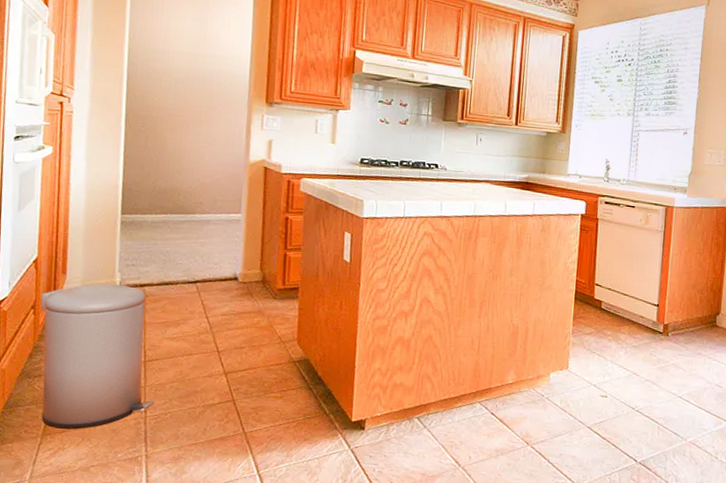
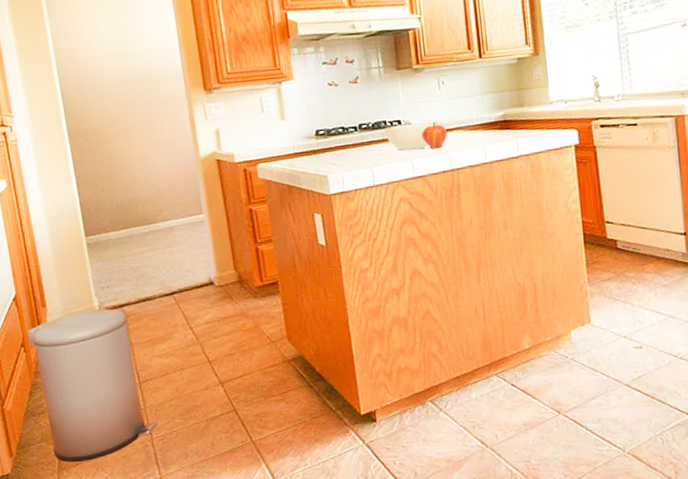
bowl: none [422,168,472,193] -> present [384,120,440,151]
fruit: none [453,172,476,196] -> present [421,122,447,150]

